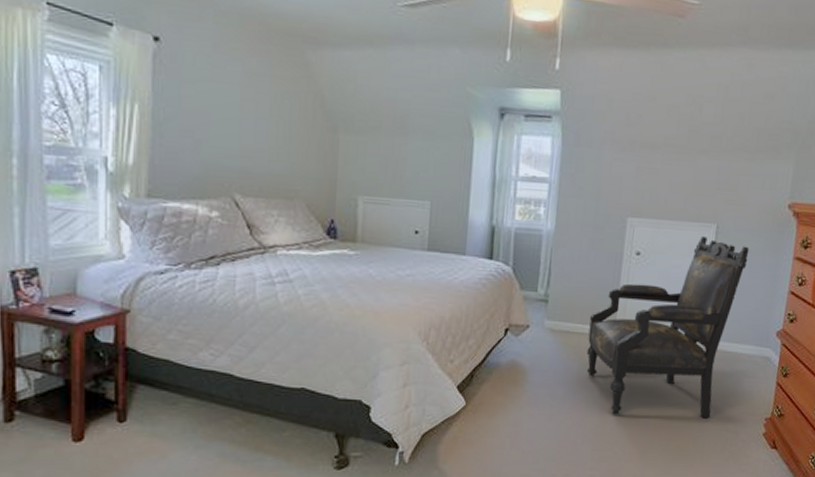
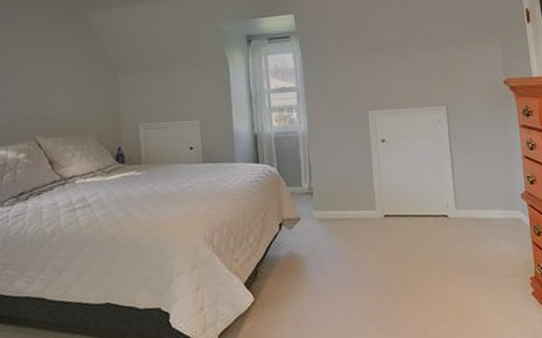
armchair: present [586,235,750,418] -> none [351,117,480,292]

